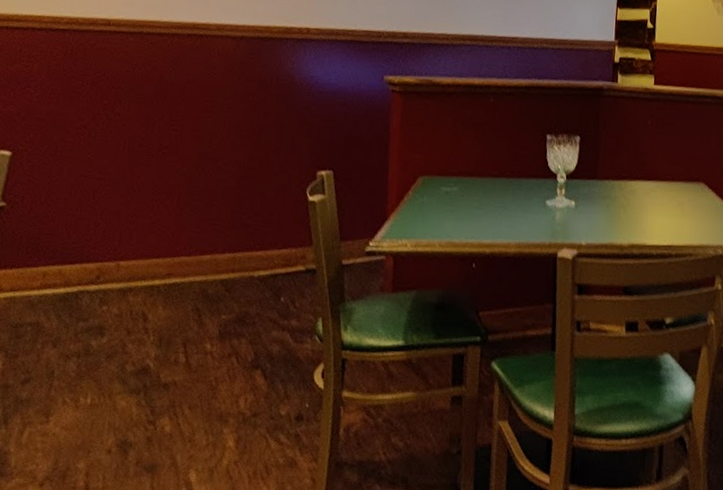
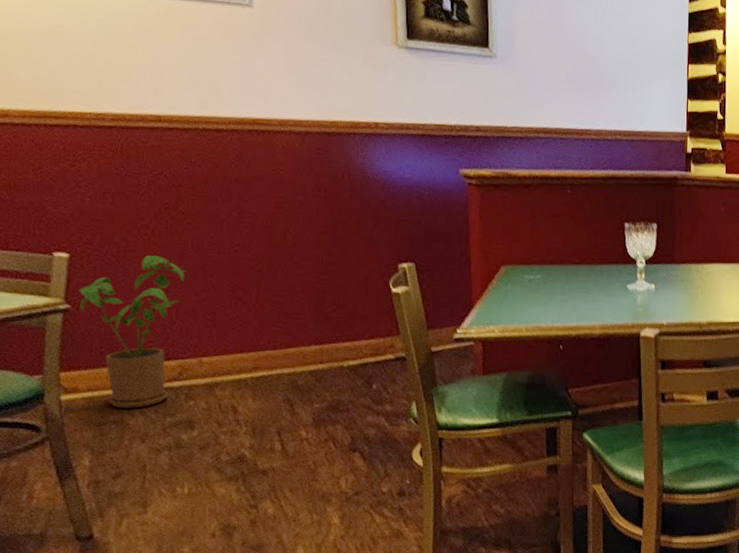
house plant: none [14,156,115,311] -> present [79,255,186,408]

